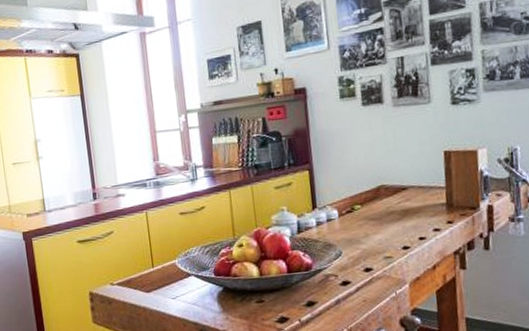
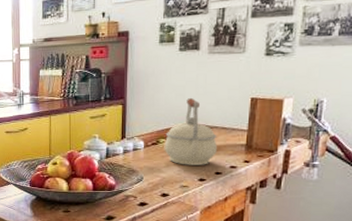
kettle: none [359,156,417,233] -> present [164,98,217,165]

